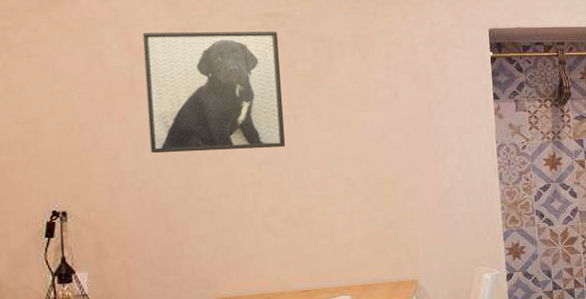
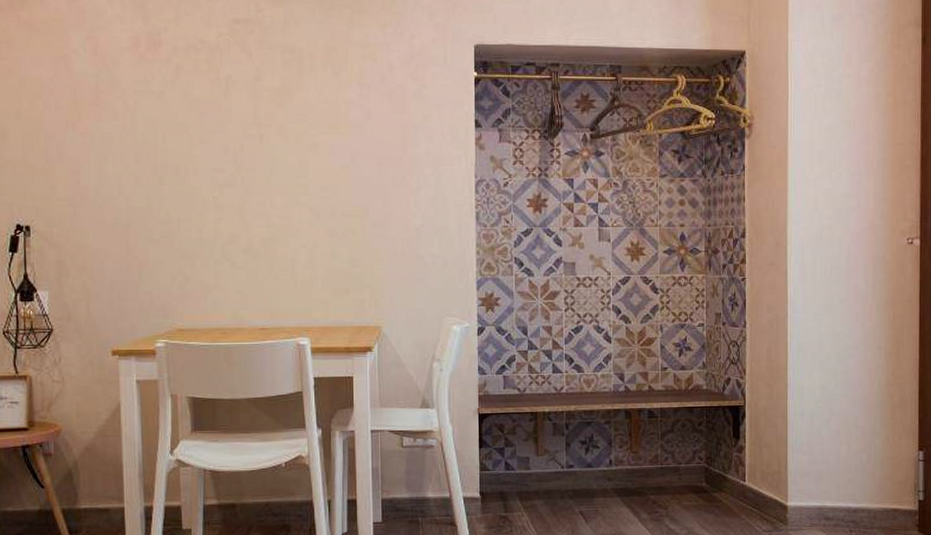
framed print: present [142,32,286,154] -> none [109,37,250,170]

